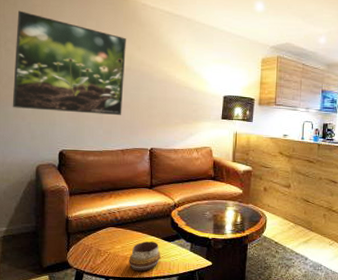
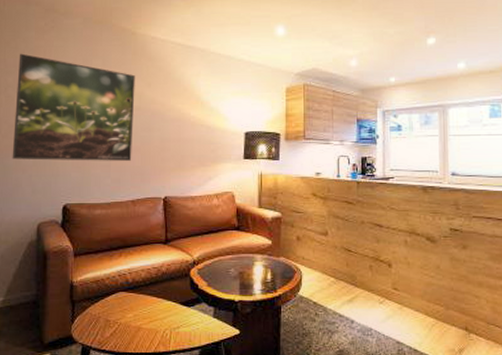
decorative bowl: present [129,241,161,272] -> none [142,306,179,345]

